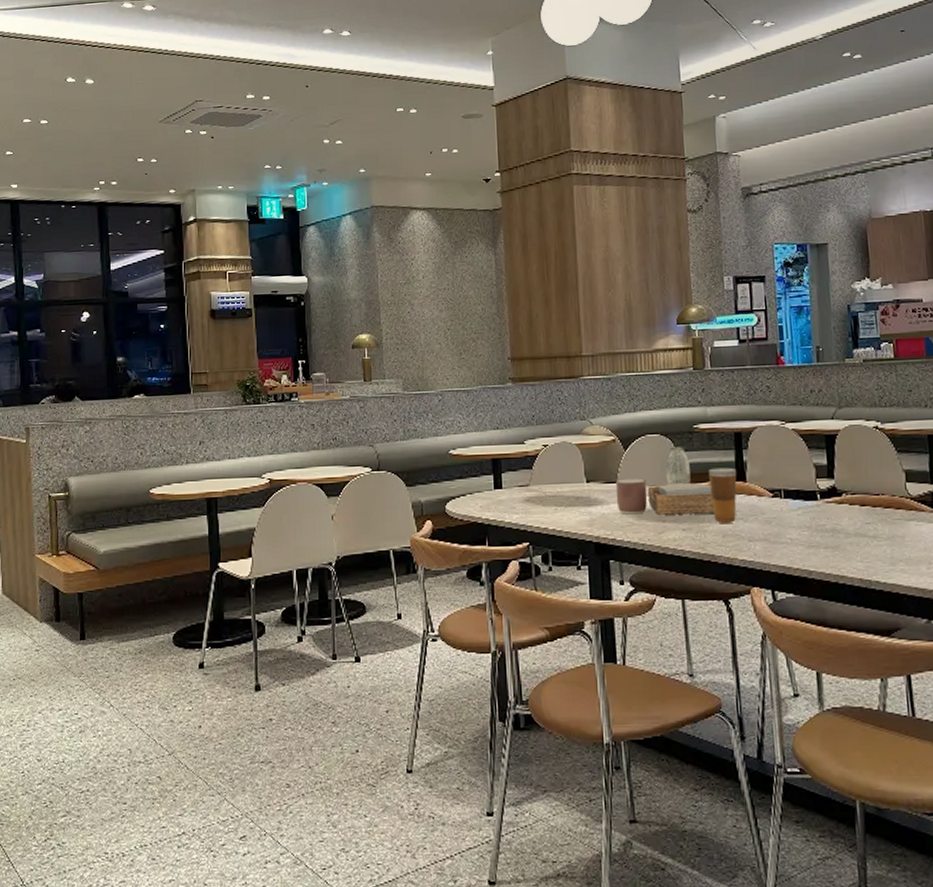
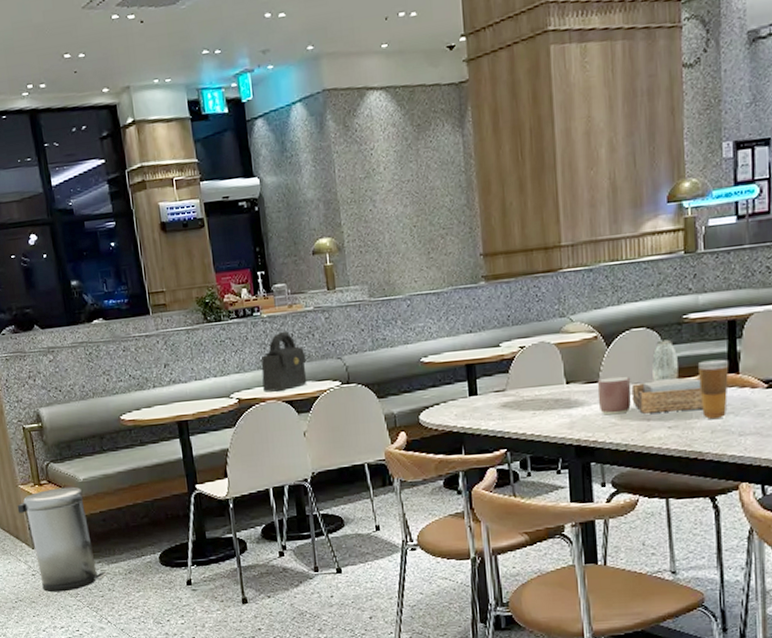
pedal bin: none [30,558,117,671] -> present [17,486,108,593]
handbag: none [295,417,340,475] -> present [261,331,307,393]

